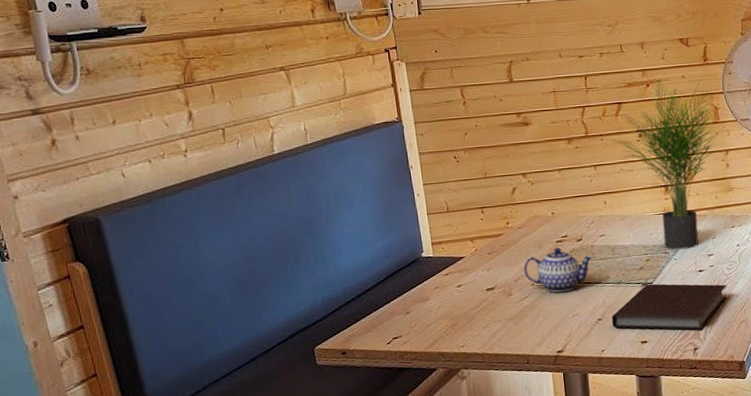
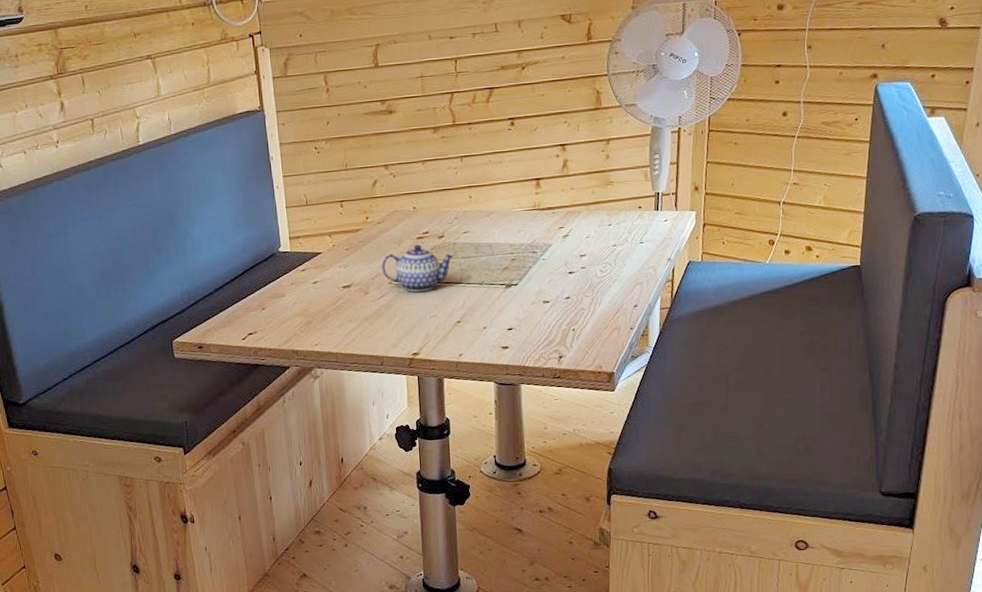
potted plant: present [607,74,724,250] -> none [476,54,606,250]
notebook: present [612,283,727,331] -> none [472,285,599,338]

